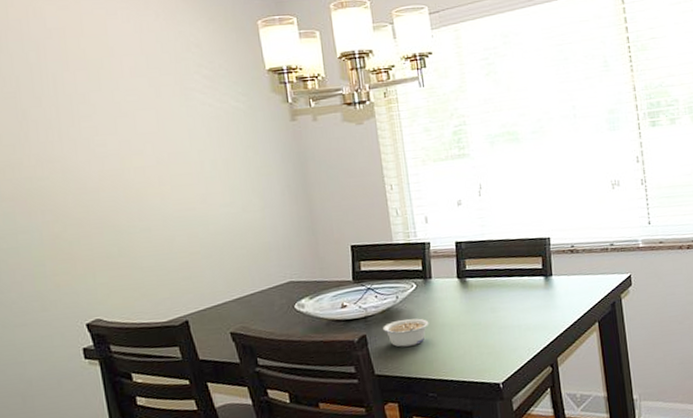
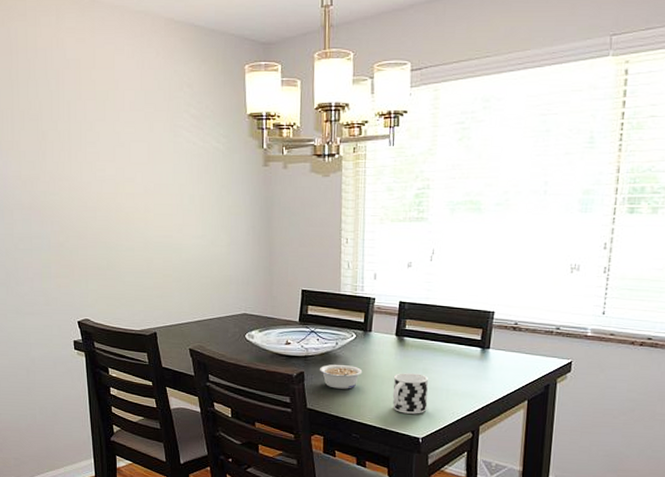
cup: none [463,314,502,360] -> present [392,373,428,414]

